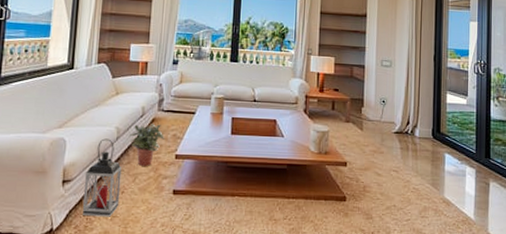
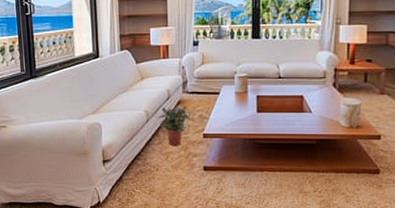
lantern: present [82,138,122,217] -> none [121,121,155,192]

